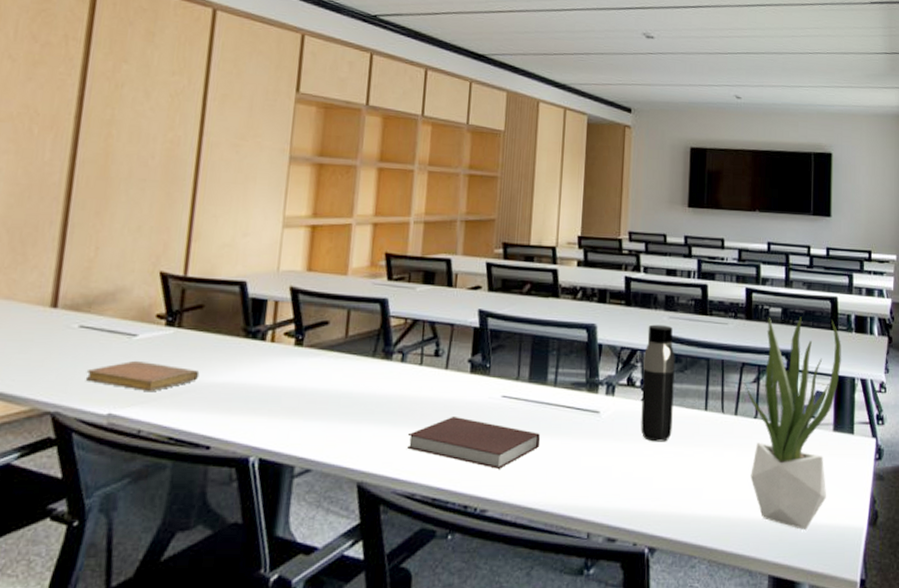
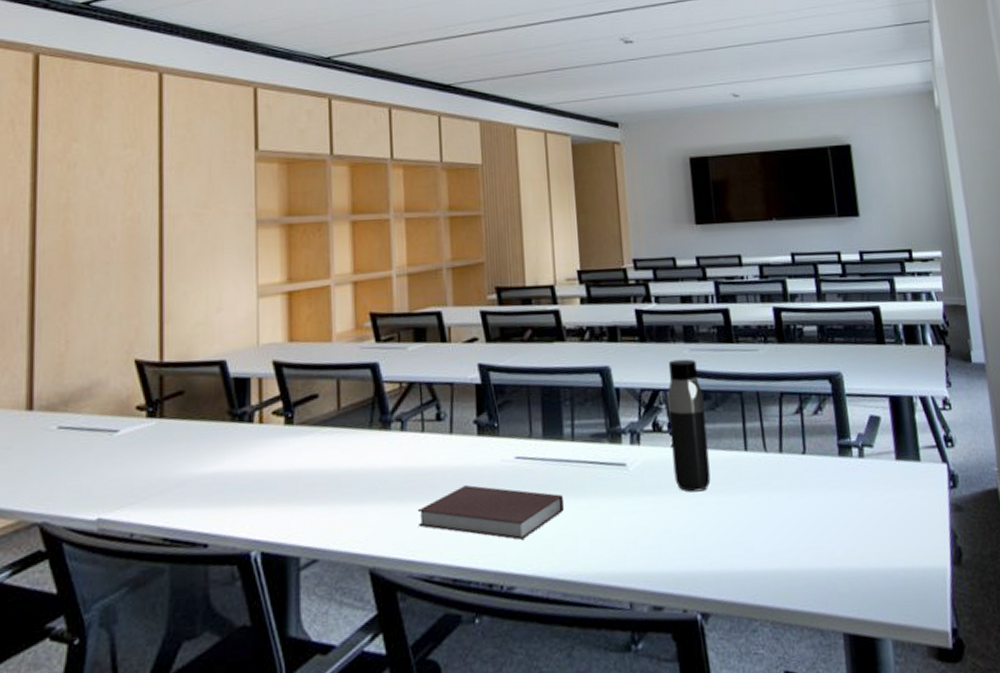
notebook: present [85,360,200,392] -> none [70,457,188,492]
potted plant: present [745,316,841,531] -> none [786,332,899,578]

